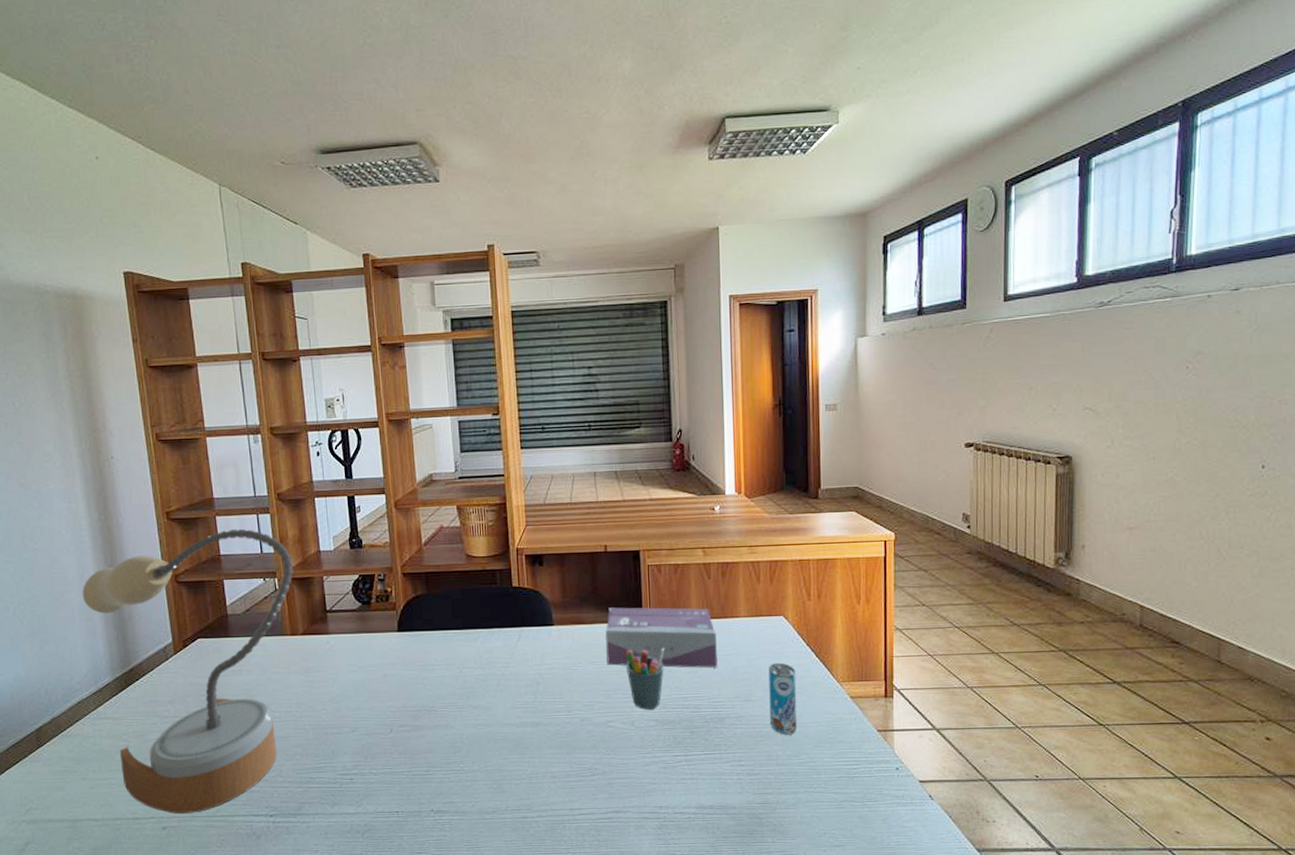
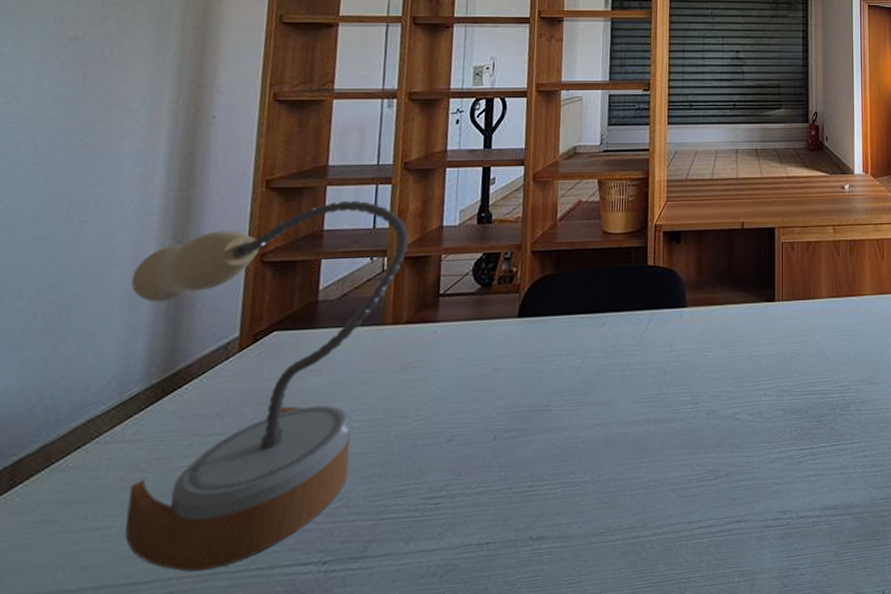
tissue box: present [605,607,717,669] -> none [737,286,844,350]
pen holder: present [625,647,665,710] -> none [756,328,795,398]

